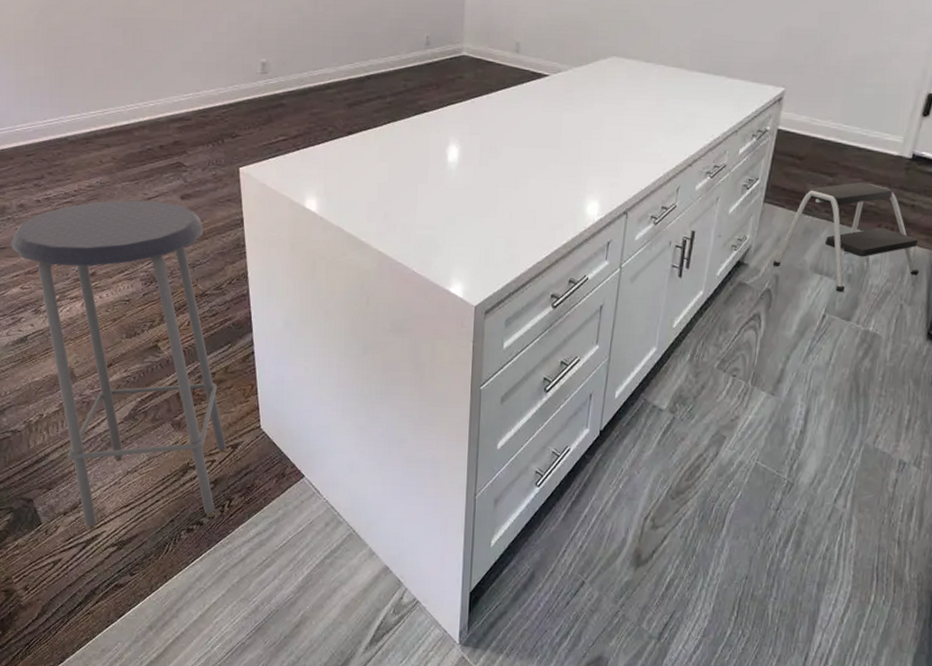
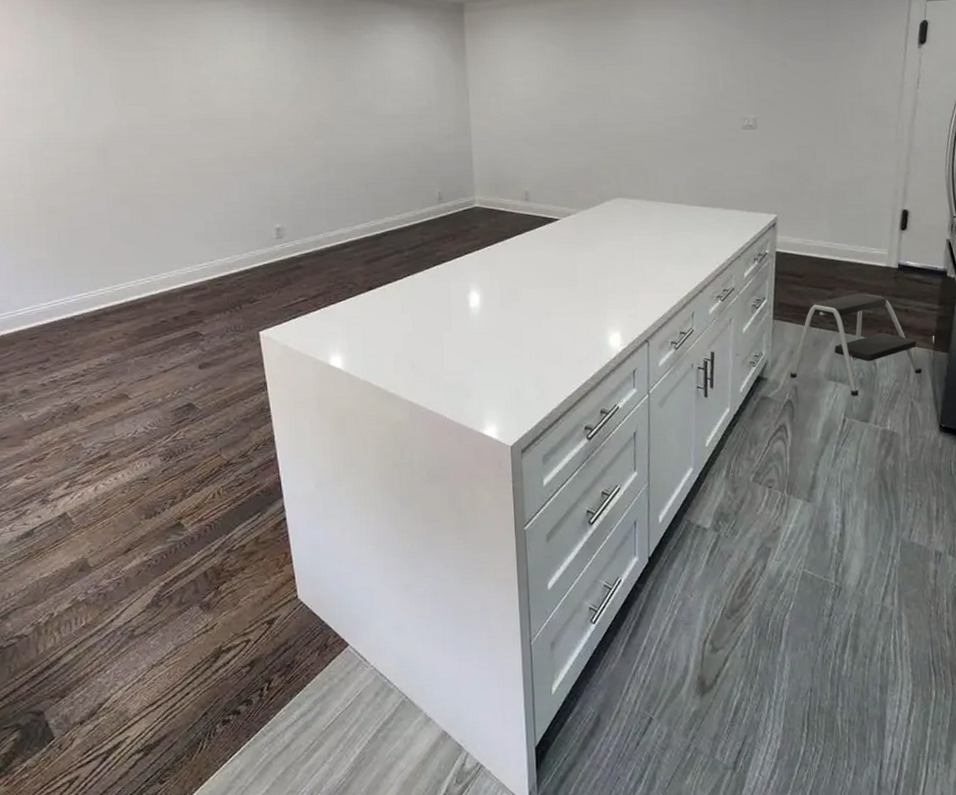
bar stool: present [11,200,227,531] -> none [13,373,262,739]

